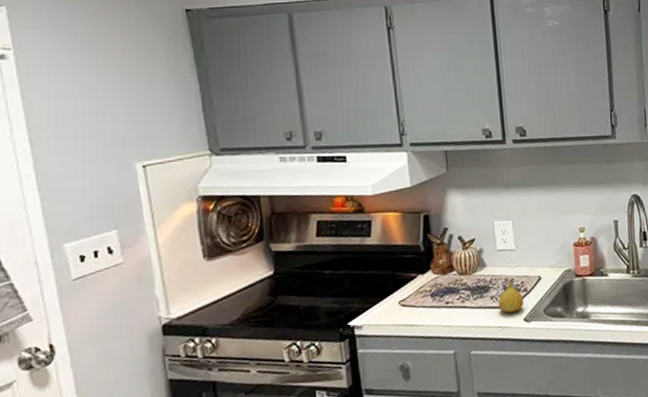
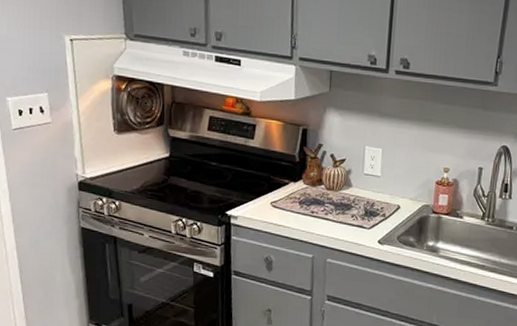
fruit: present [498,282,524,313] -> none [357,205,381,233]

